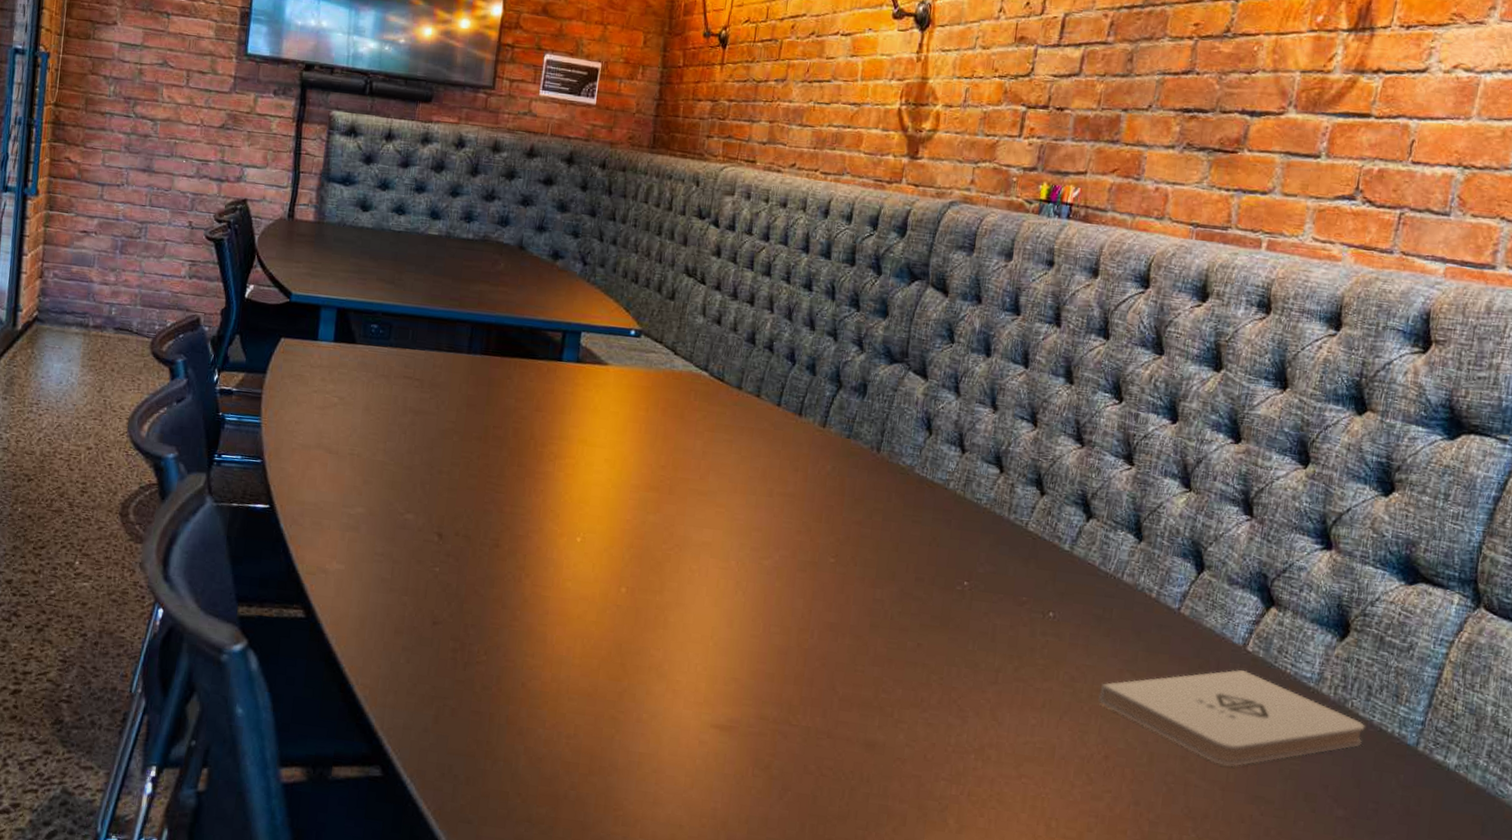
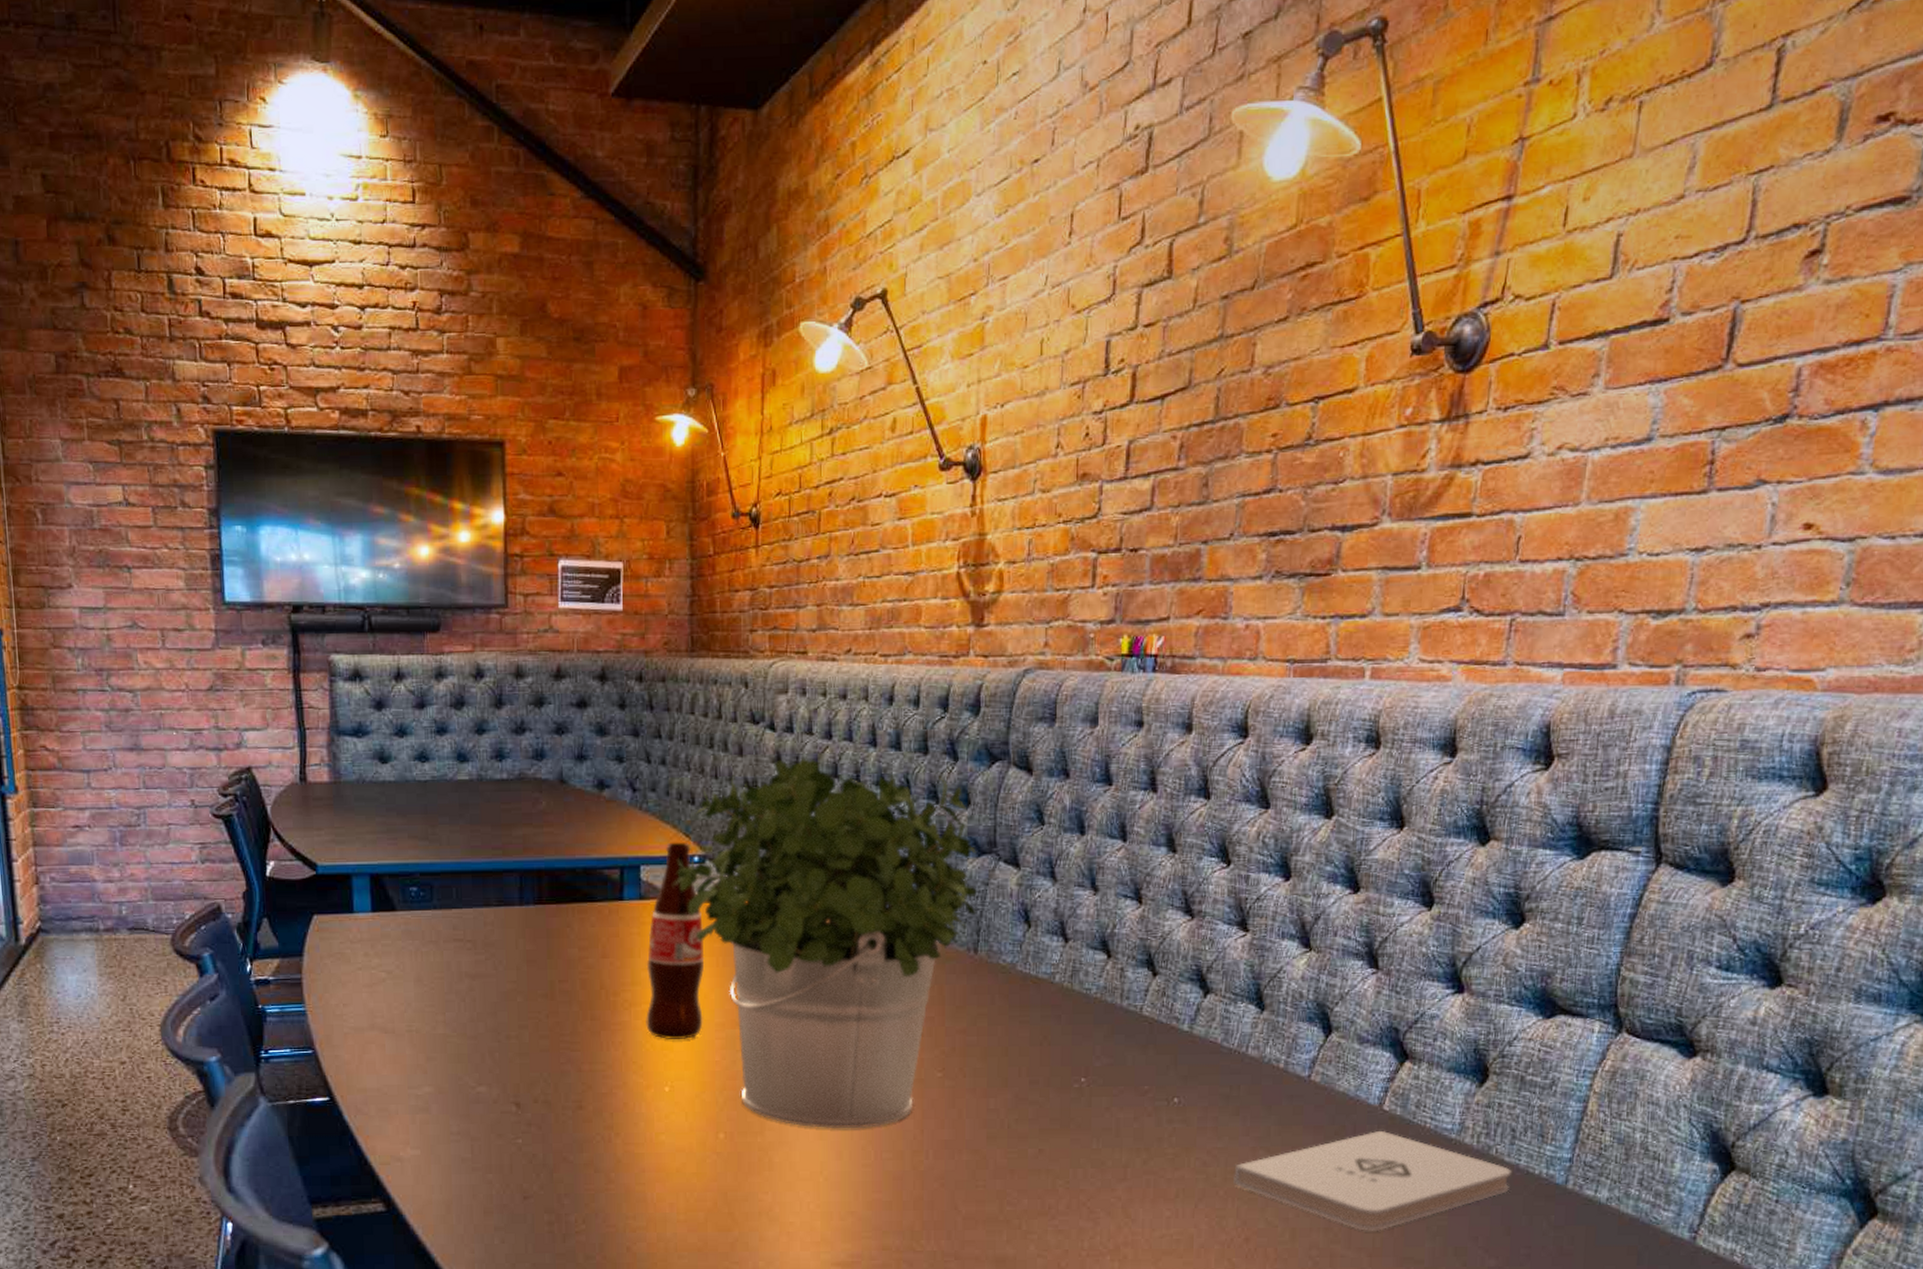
bottle: none [567,314,632,496] -> present [646,842,705,1039]
potted plant: none [608,253,889,602] -> present [672,759,978,1129]

